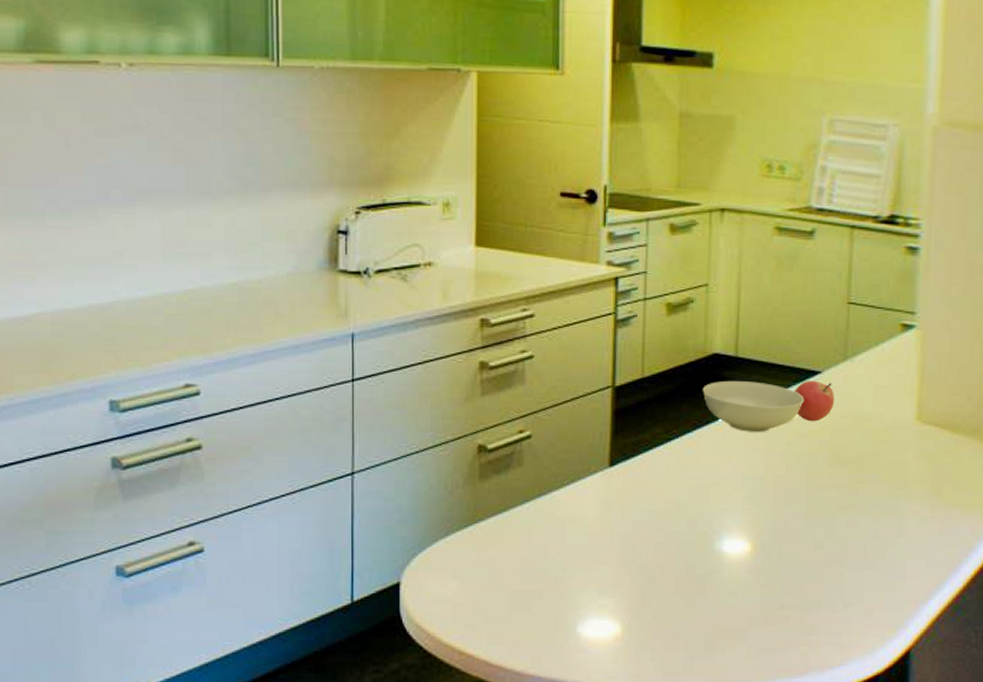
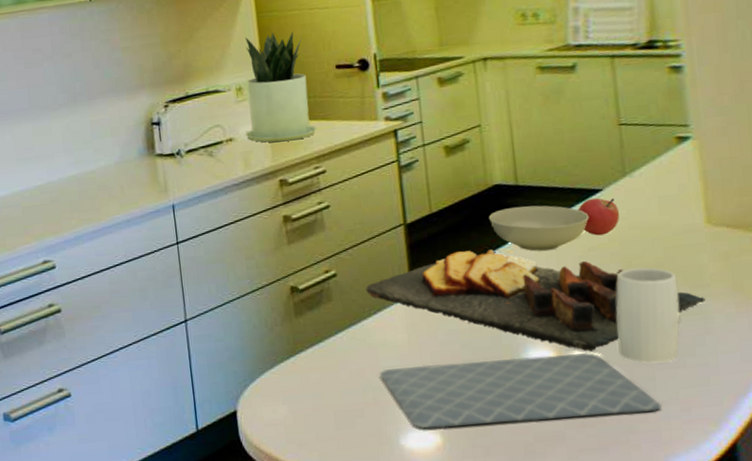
planter: none [447,142,530,275] -> present [245,31,317,143]
food platter: none [561,424,904,545] -> present [366,249,706,352]
placemat: none [565,545,845,617] -> present [380,352,661,429]
cup: none [813,460,880,563] -> present [615,267,680,364]

